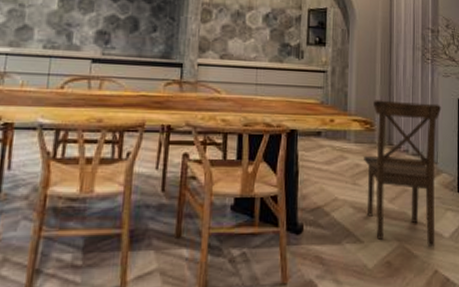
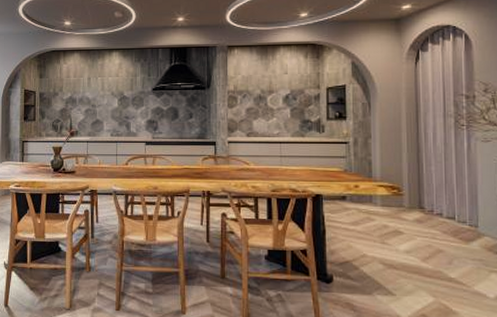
dining chair: present [364,100,442,248] -> none [392,167,481,306]

